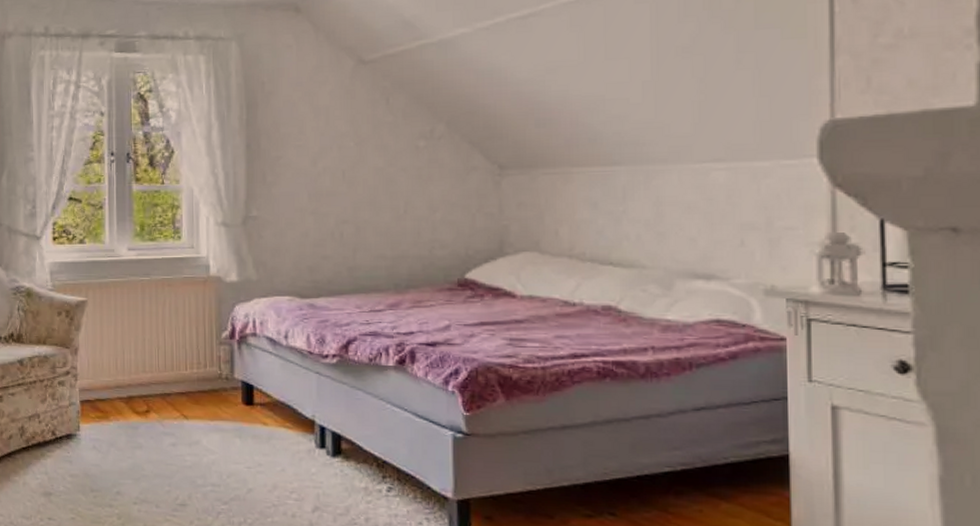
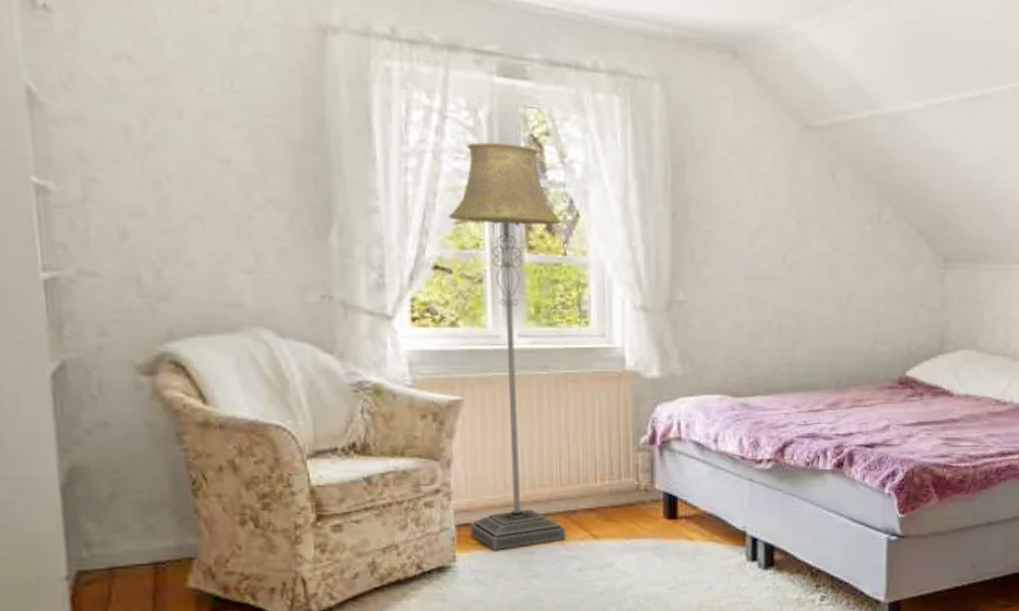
floor lamp: none [80,101,162,423] -> present [449,142,566,550]

